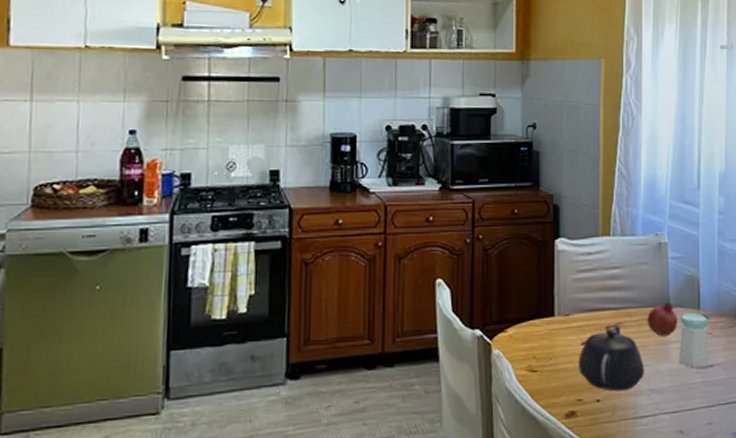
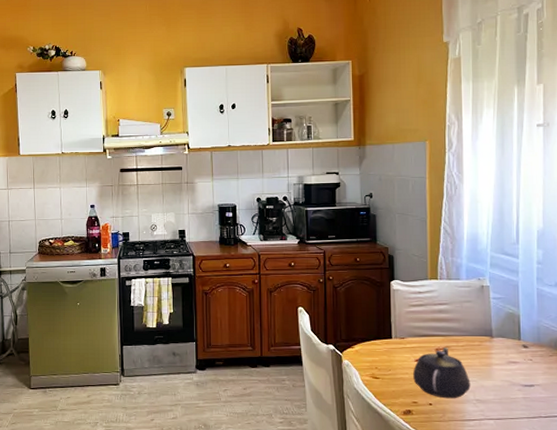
fruit: present [647,302,677,337] -> none [472,333,500,360]
salt shaker: present [679,313,709,368] -> none [501,343,530,386]

